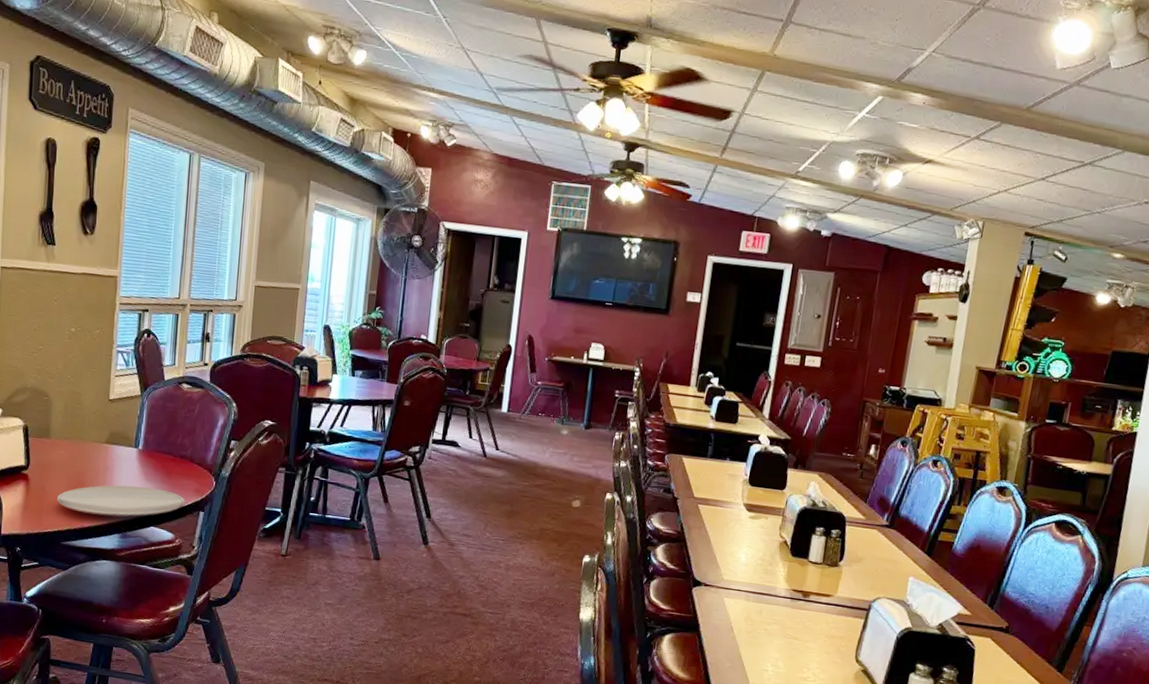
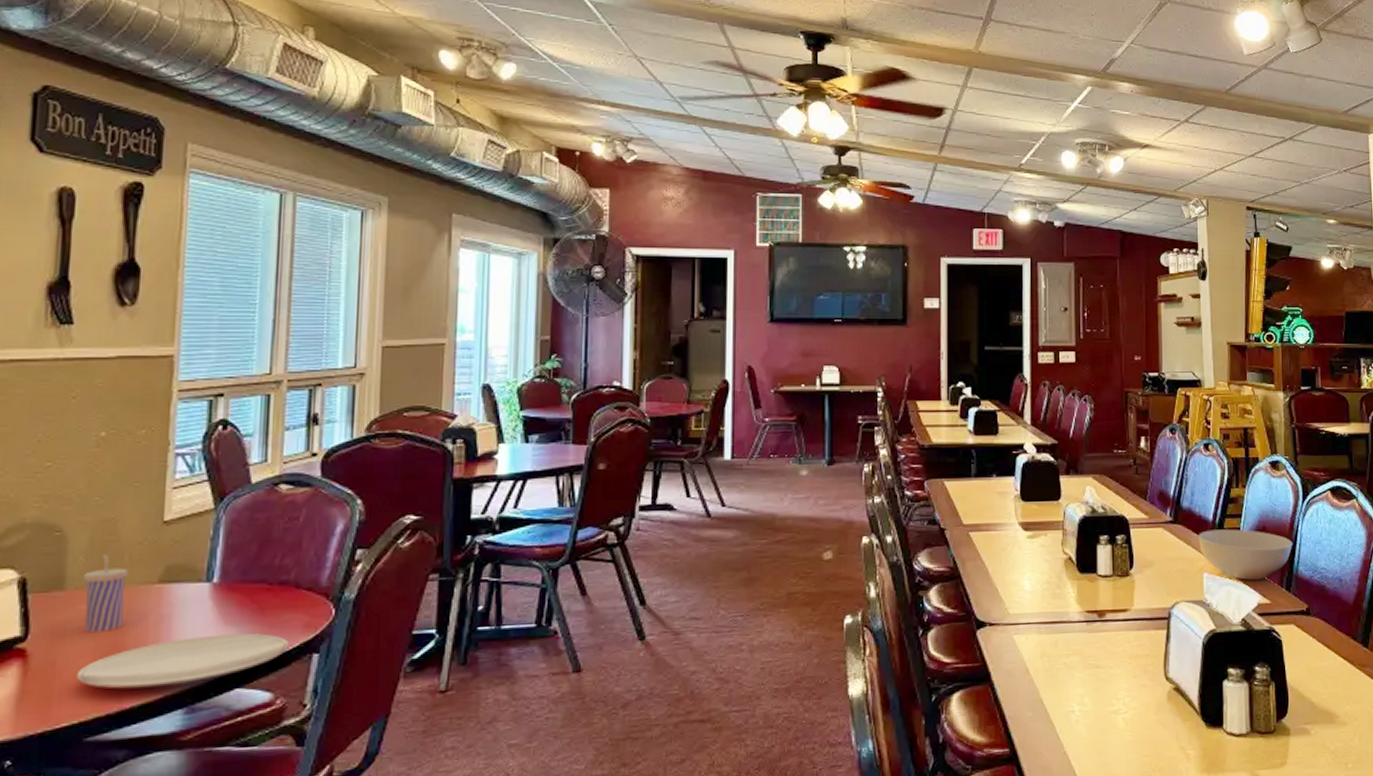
beverage cup: none [60,417,87,472] -> present [82,555,128,633]
bowl: none [910,539,1005,593] -> present [1198,529,1293,580]

